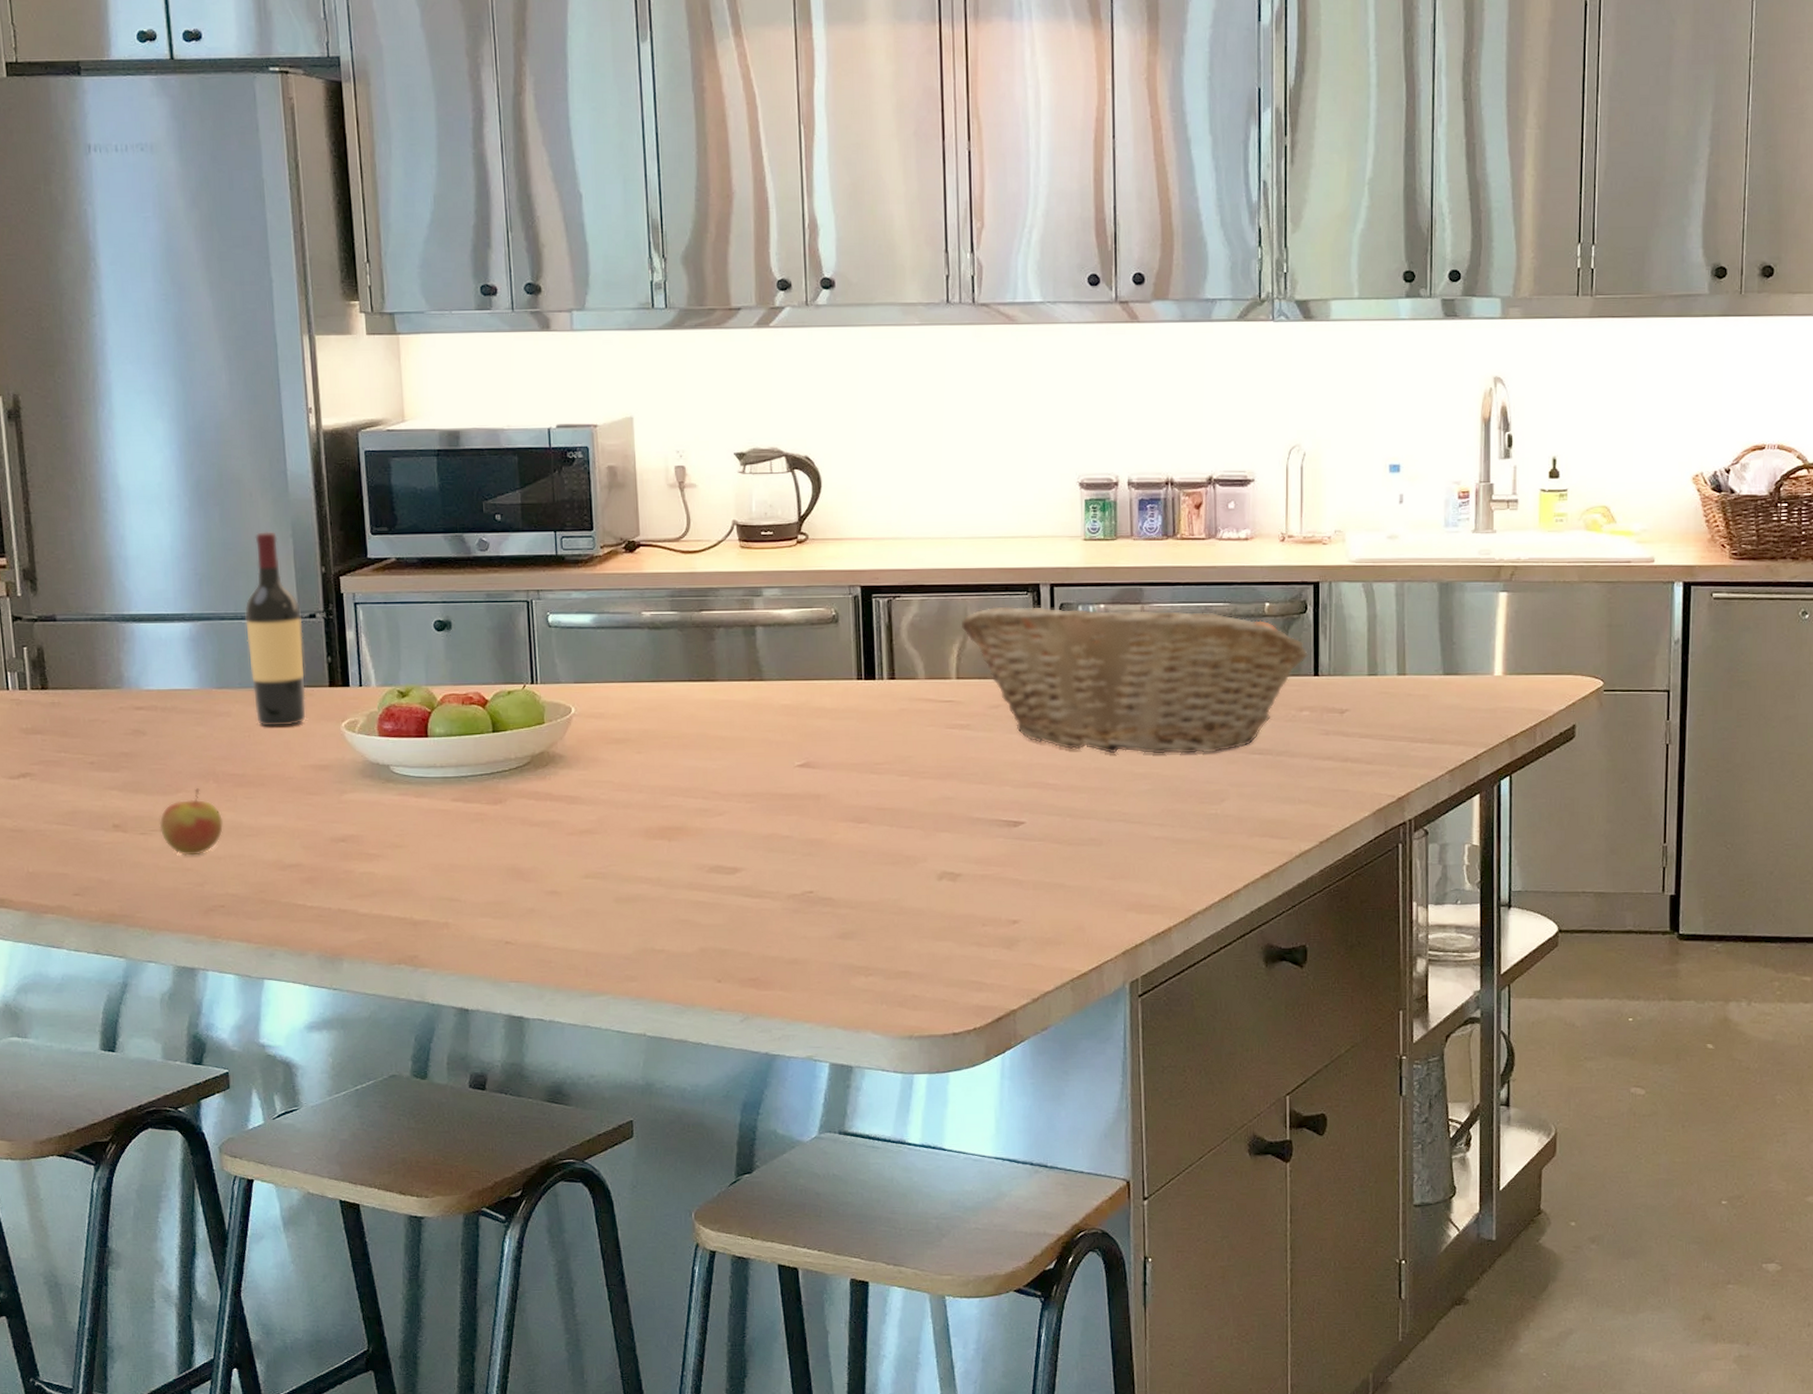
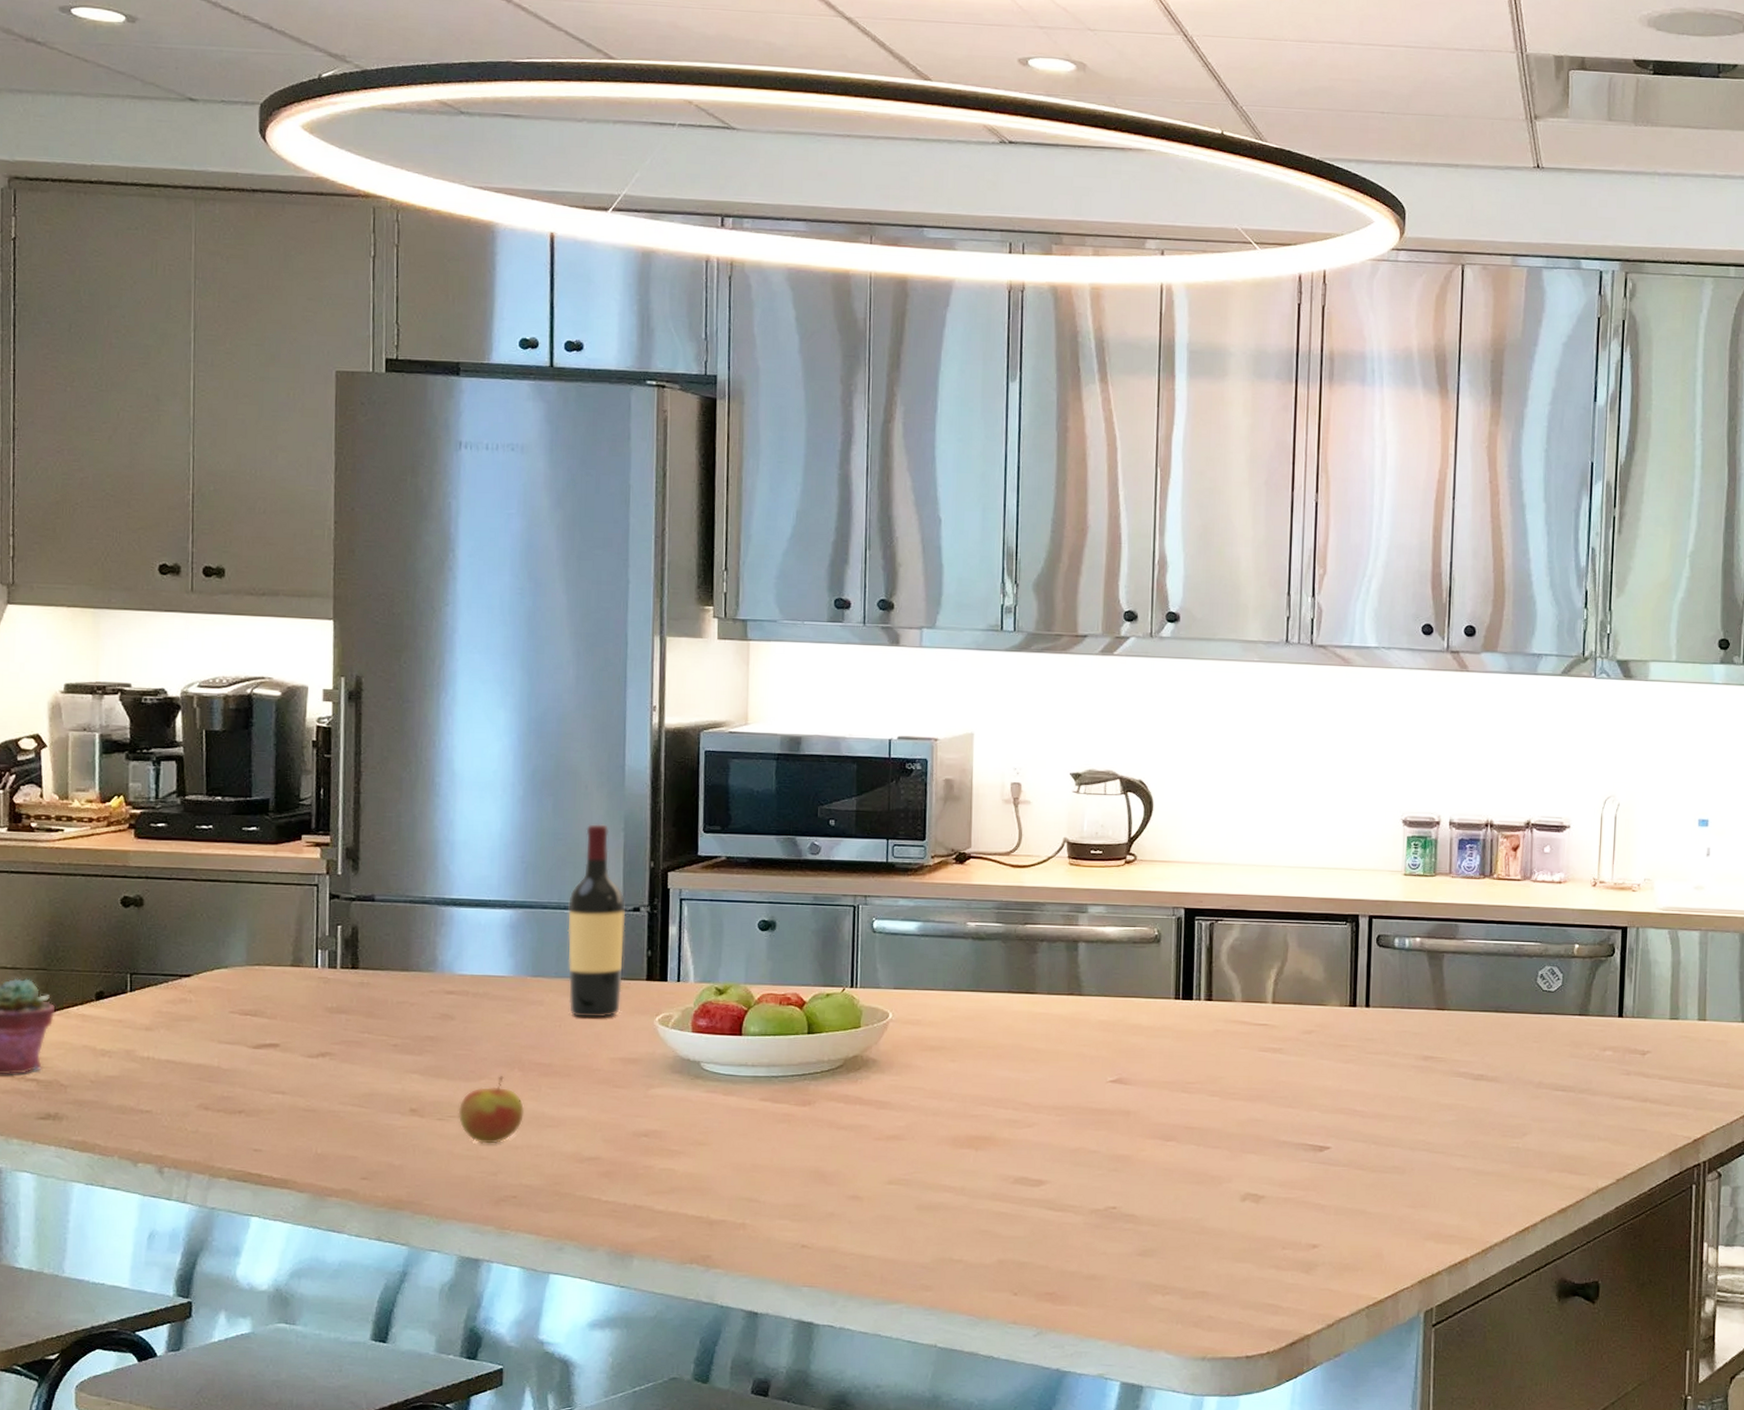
fruit basket: present [961,605,1309,754] -> none [1280,934,1615,1088]

